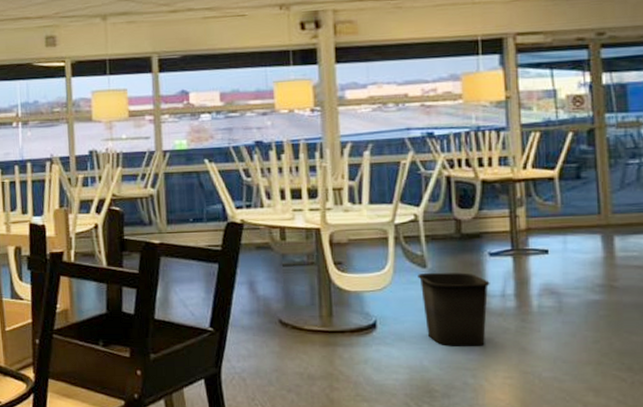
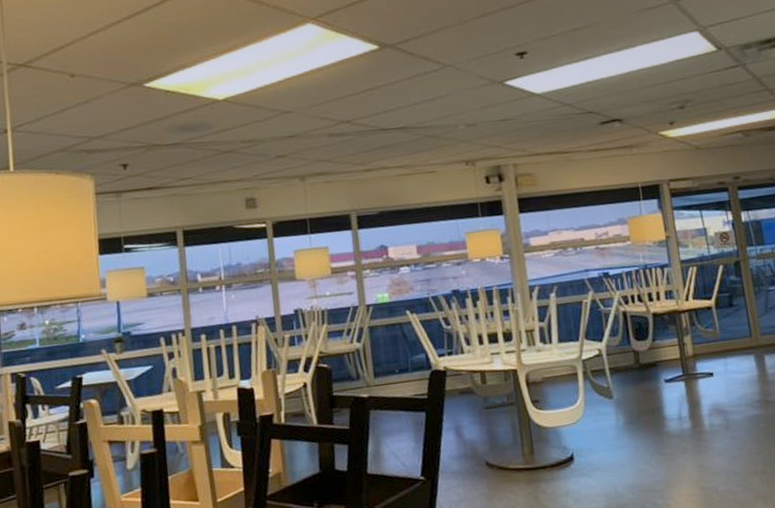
waste bin: present [418,272,490,346] -> none [606,400,669,471]

